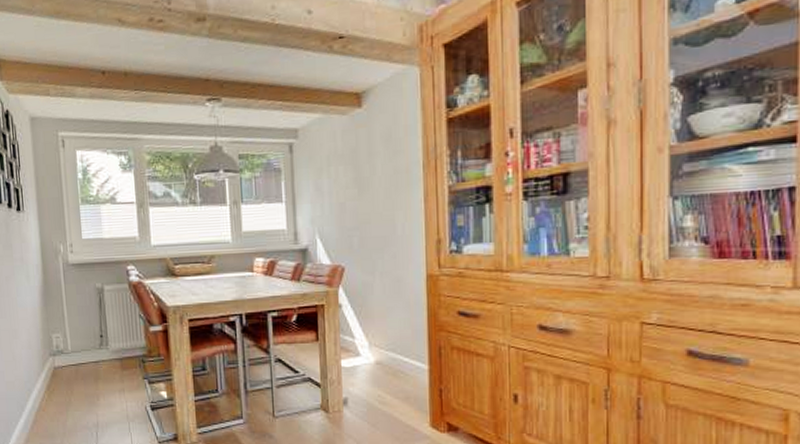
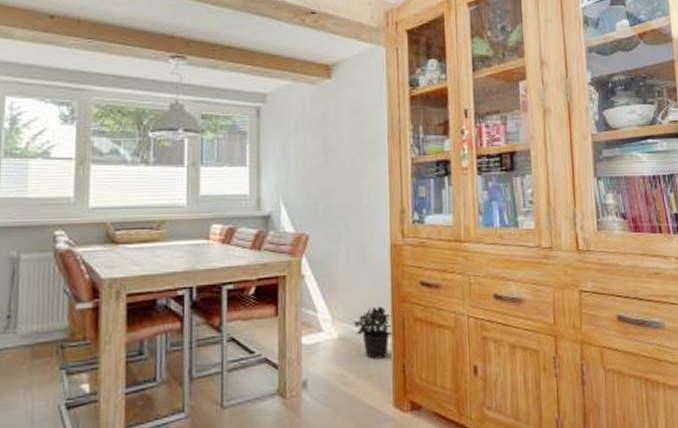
potted plant: none [389,335,429,383] -> present [353,307,393,359]

